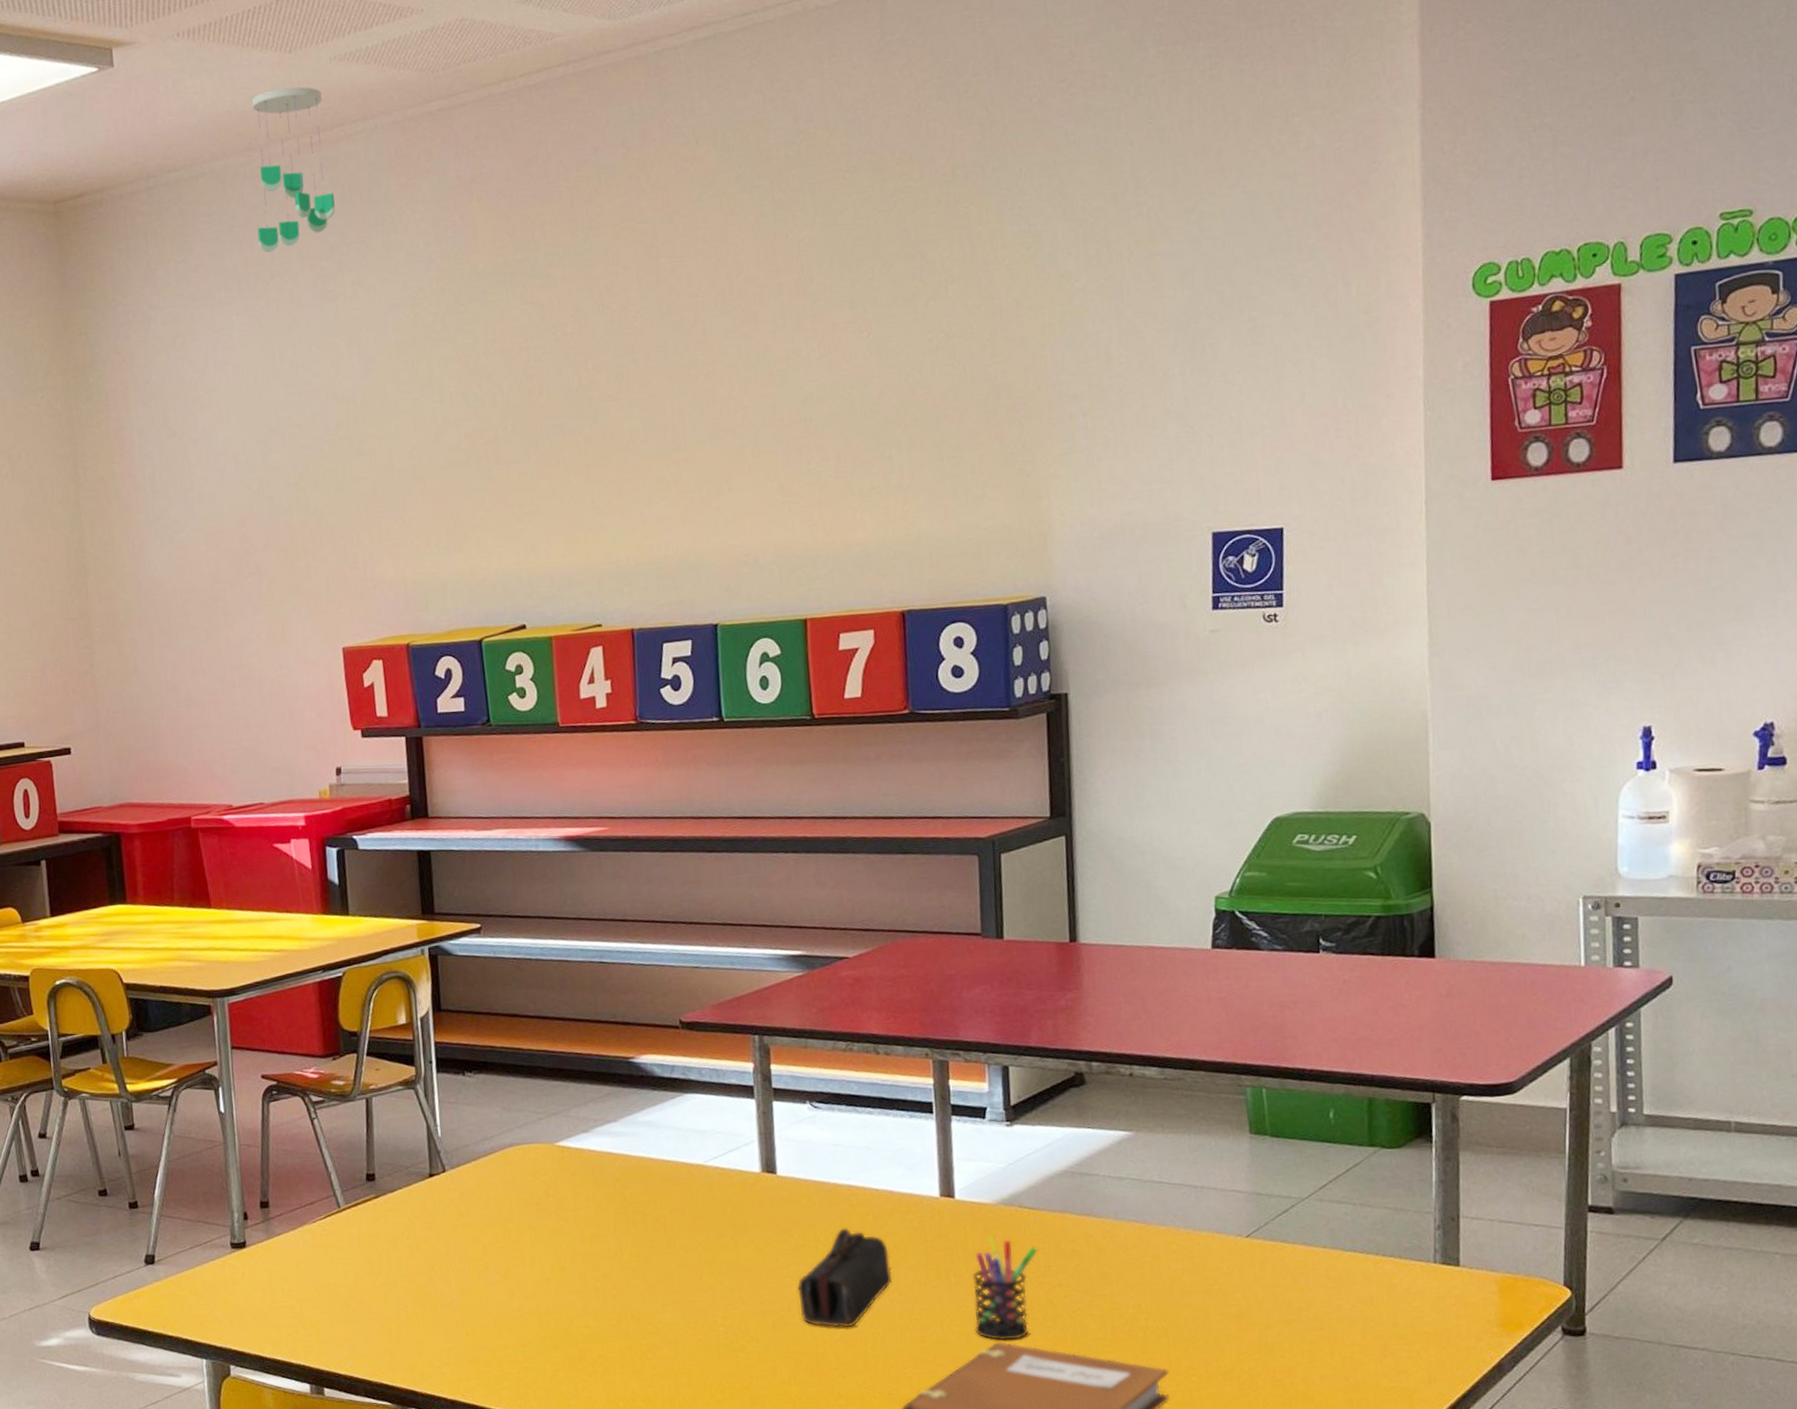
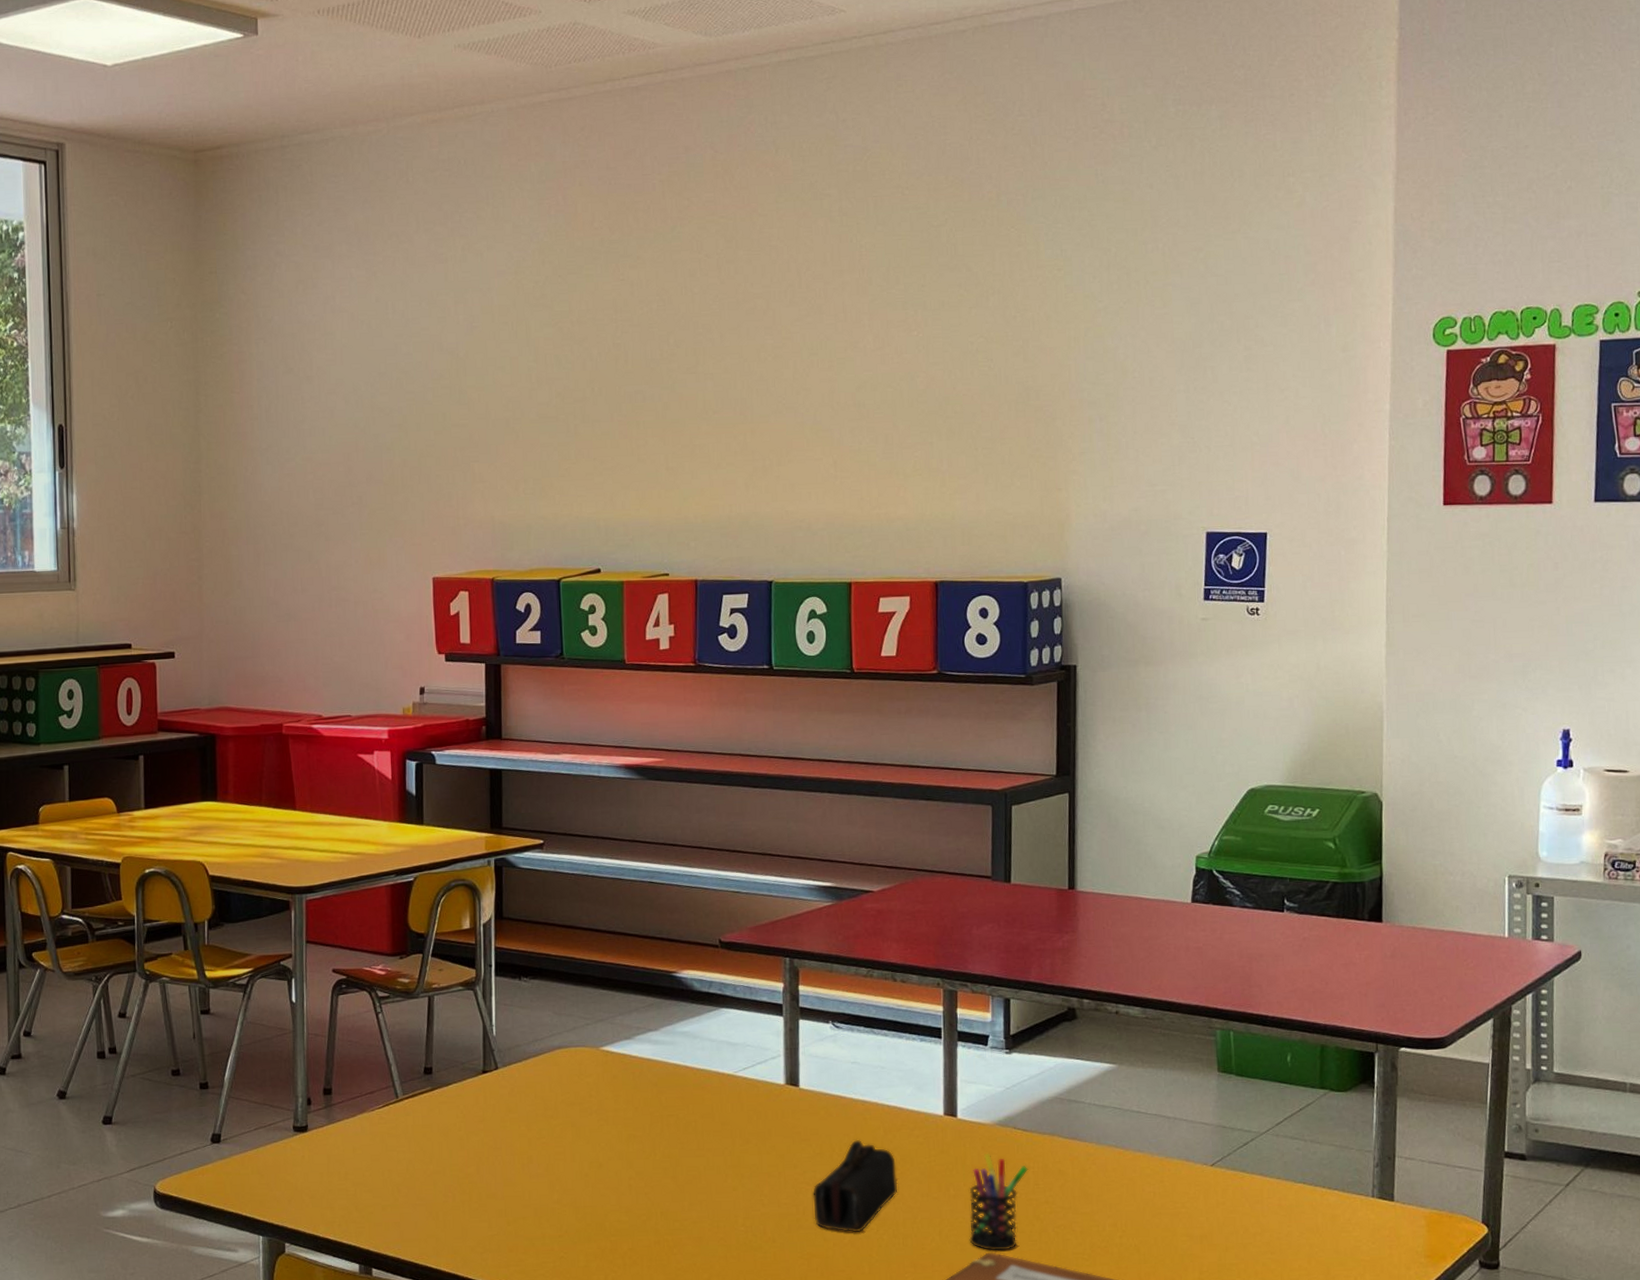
ceiling mobile: present [251,86,335,253] -> none [379,68,451,214]

